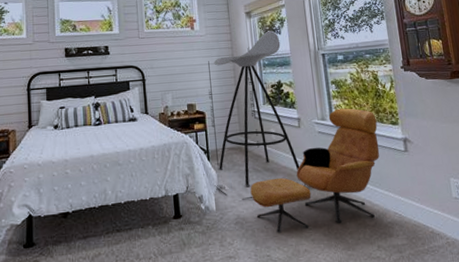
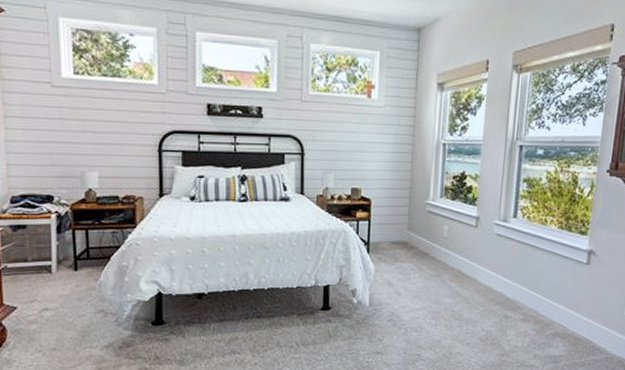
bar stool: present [208,30,311,200] -> none [371,110,476,298]
armchair: present [250,108,380,233] -> none [409,211,565,334]

